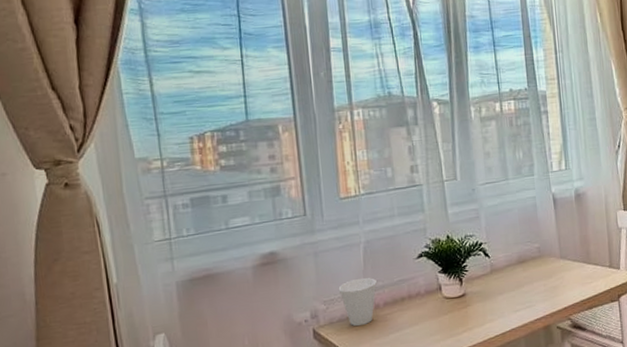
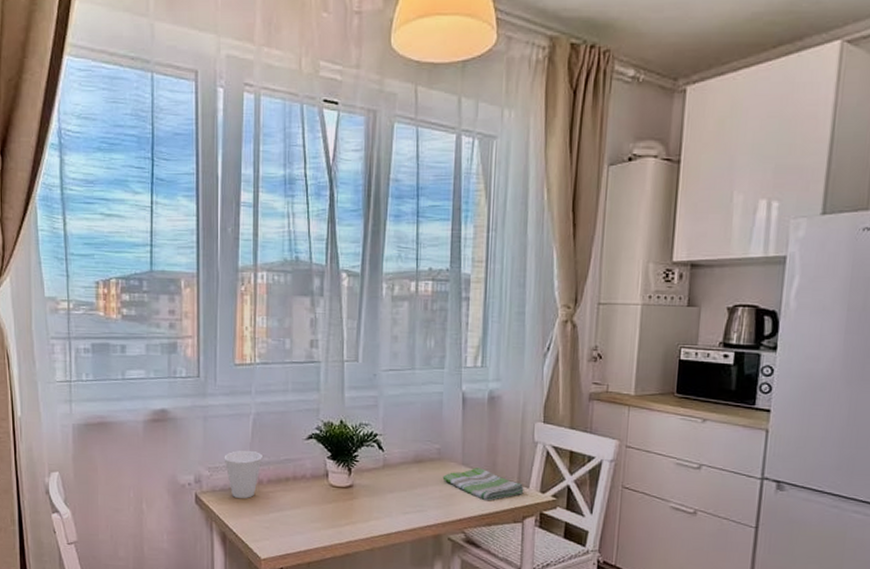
dish towel: none [545,258,616,287] -> present [442,468,524,501]

